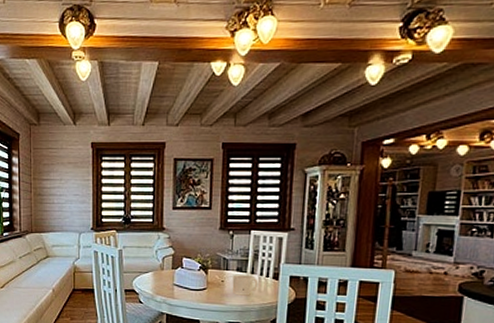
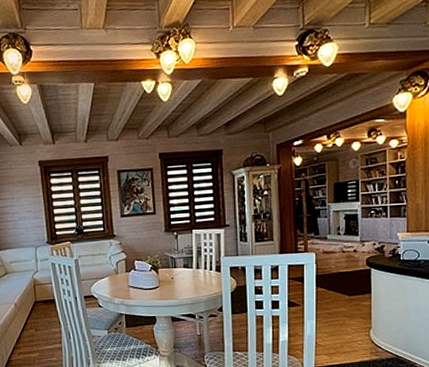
mug: present [232,275,258,296] -> none [181,270,204,290]

